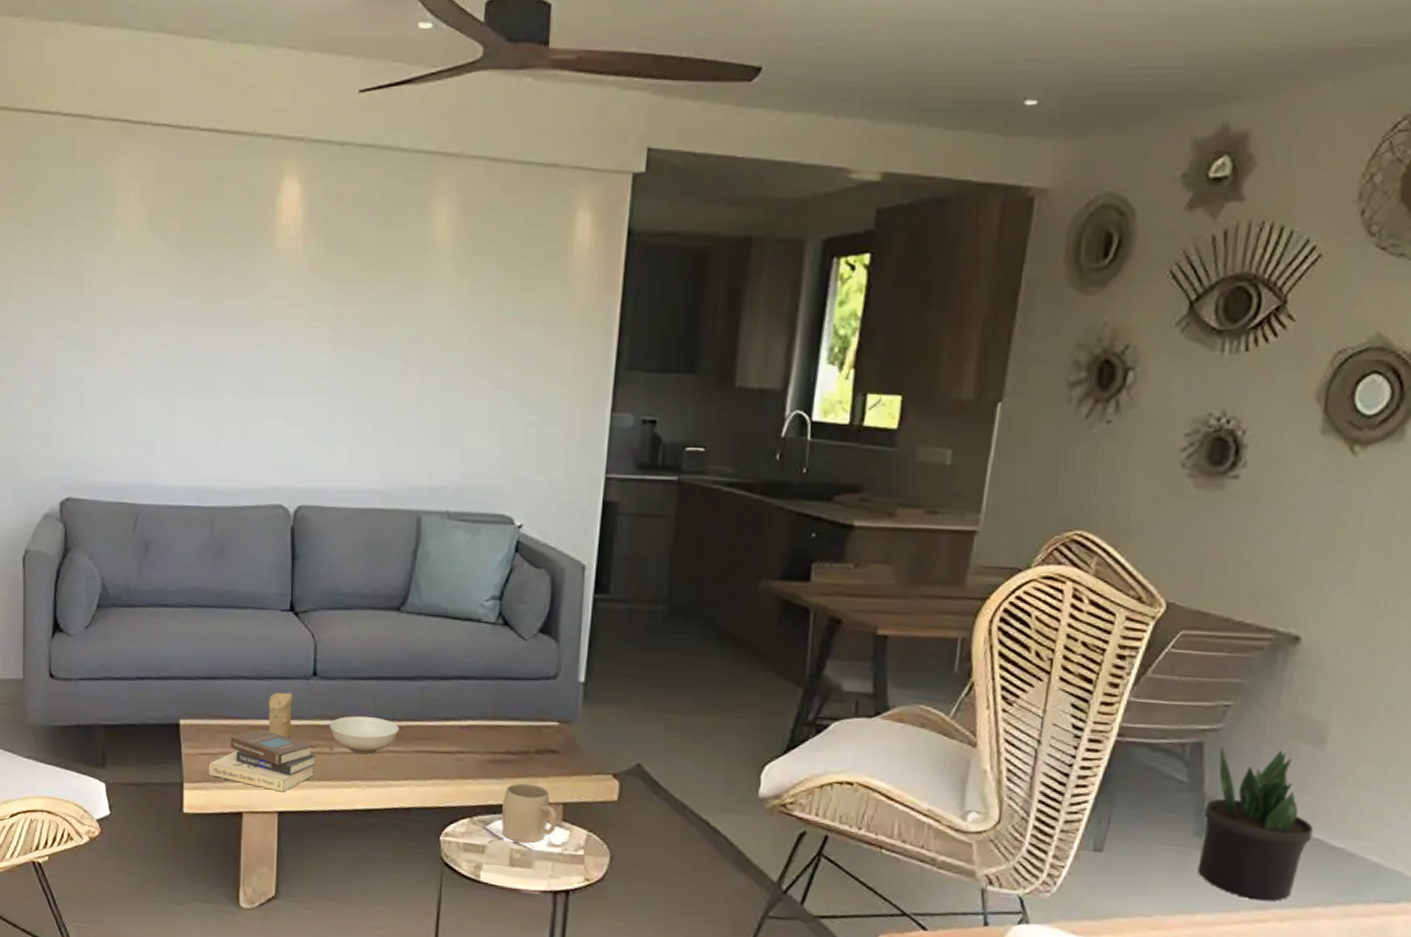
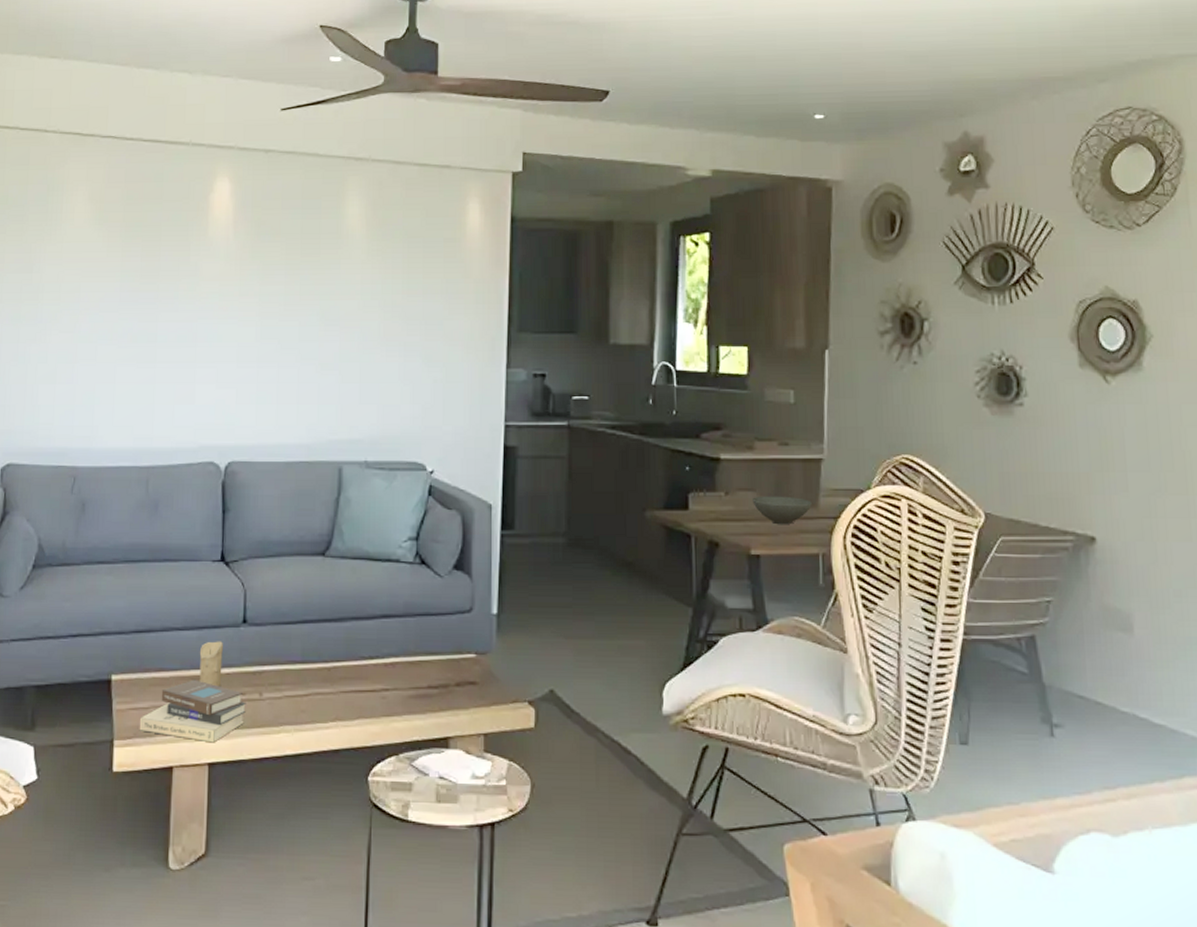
bowl: present [329,716,400,754] -> none [259,659,327,697]
mug: present [501,783,558,844] -> none [427,716,479,777]
bowl: none [886,570,957,603] -> present [752,496,812,524]
planter: present [1197,746,1314,901] -> none [1046,638,1139,780]

